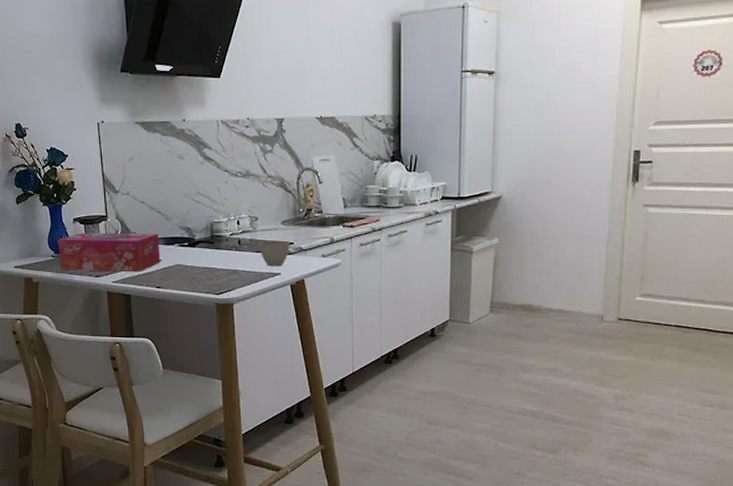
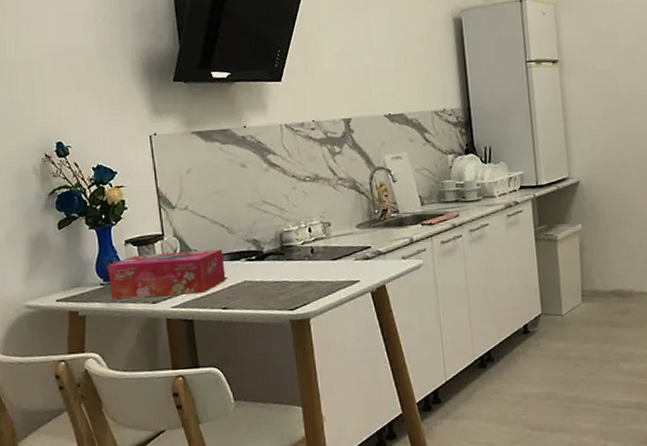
cup: present [258,240,290,267] -> none [333,244,367,275]

